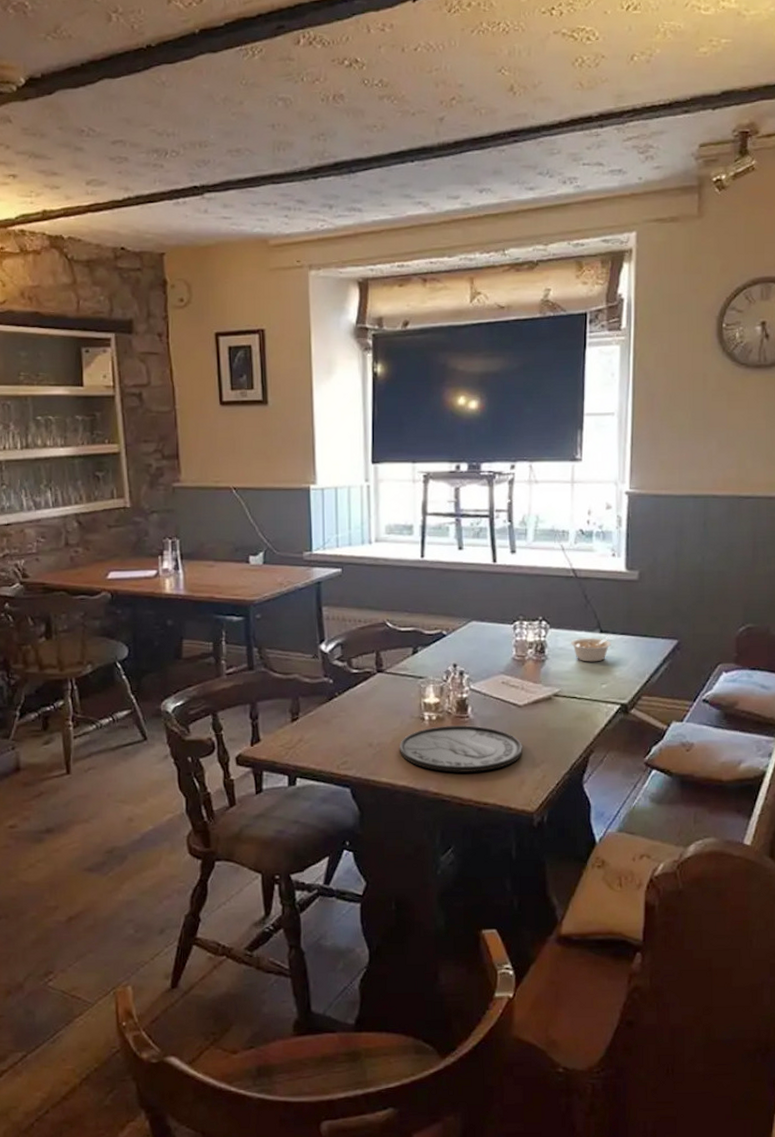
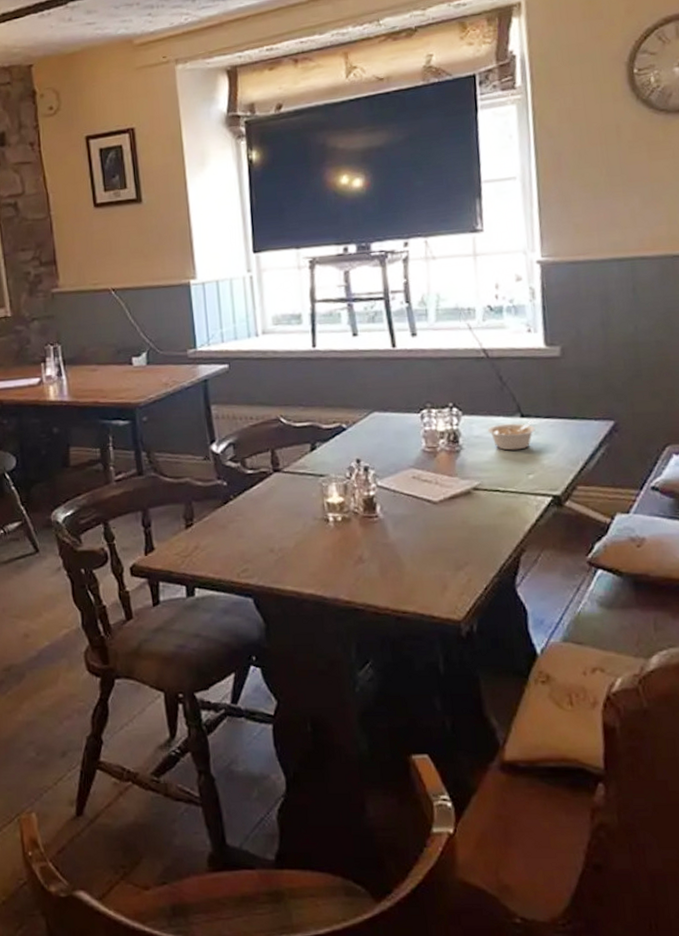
plate: present [399,725,522,772] -> none [303,526,442,578]

